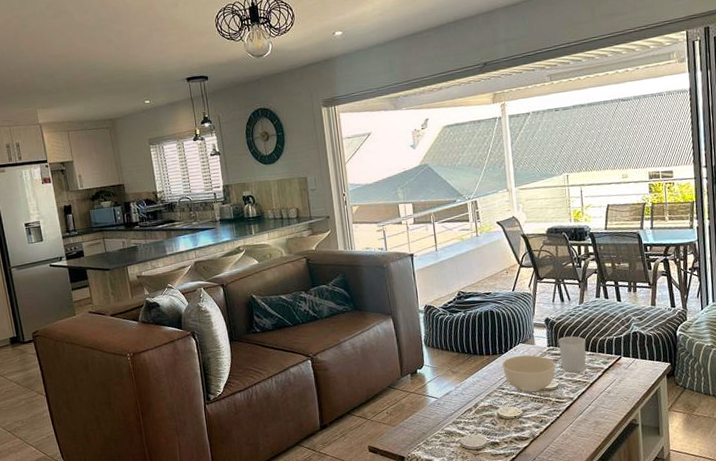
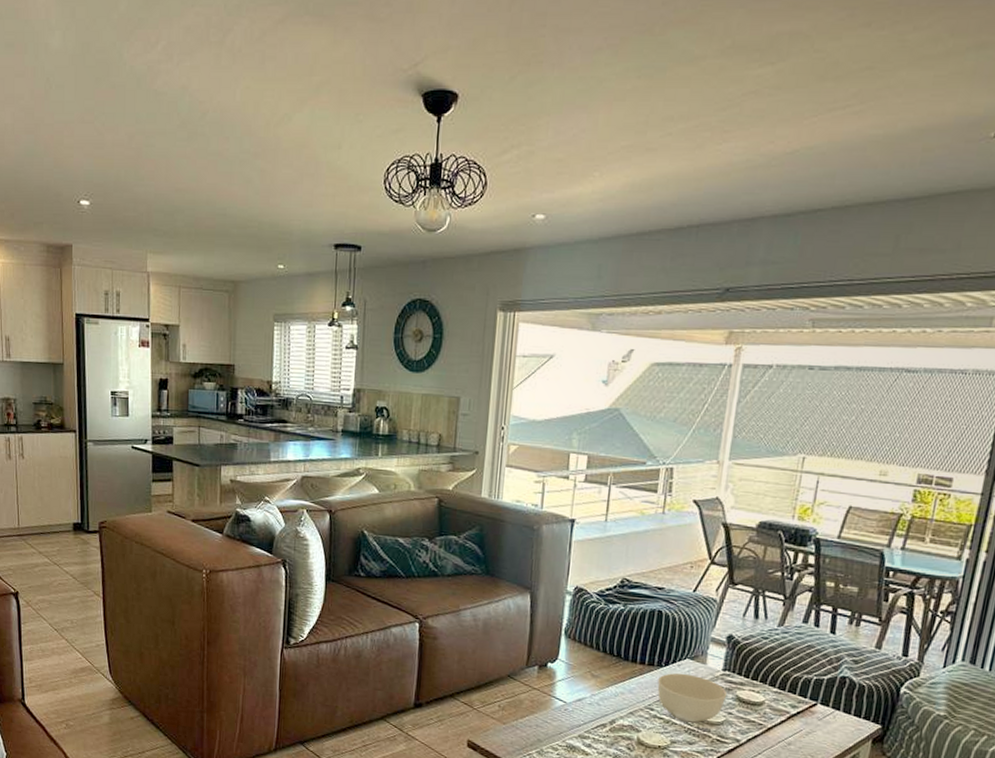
candle holder: present [558,336,586,373] -> none [734,662,775,712]

